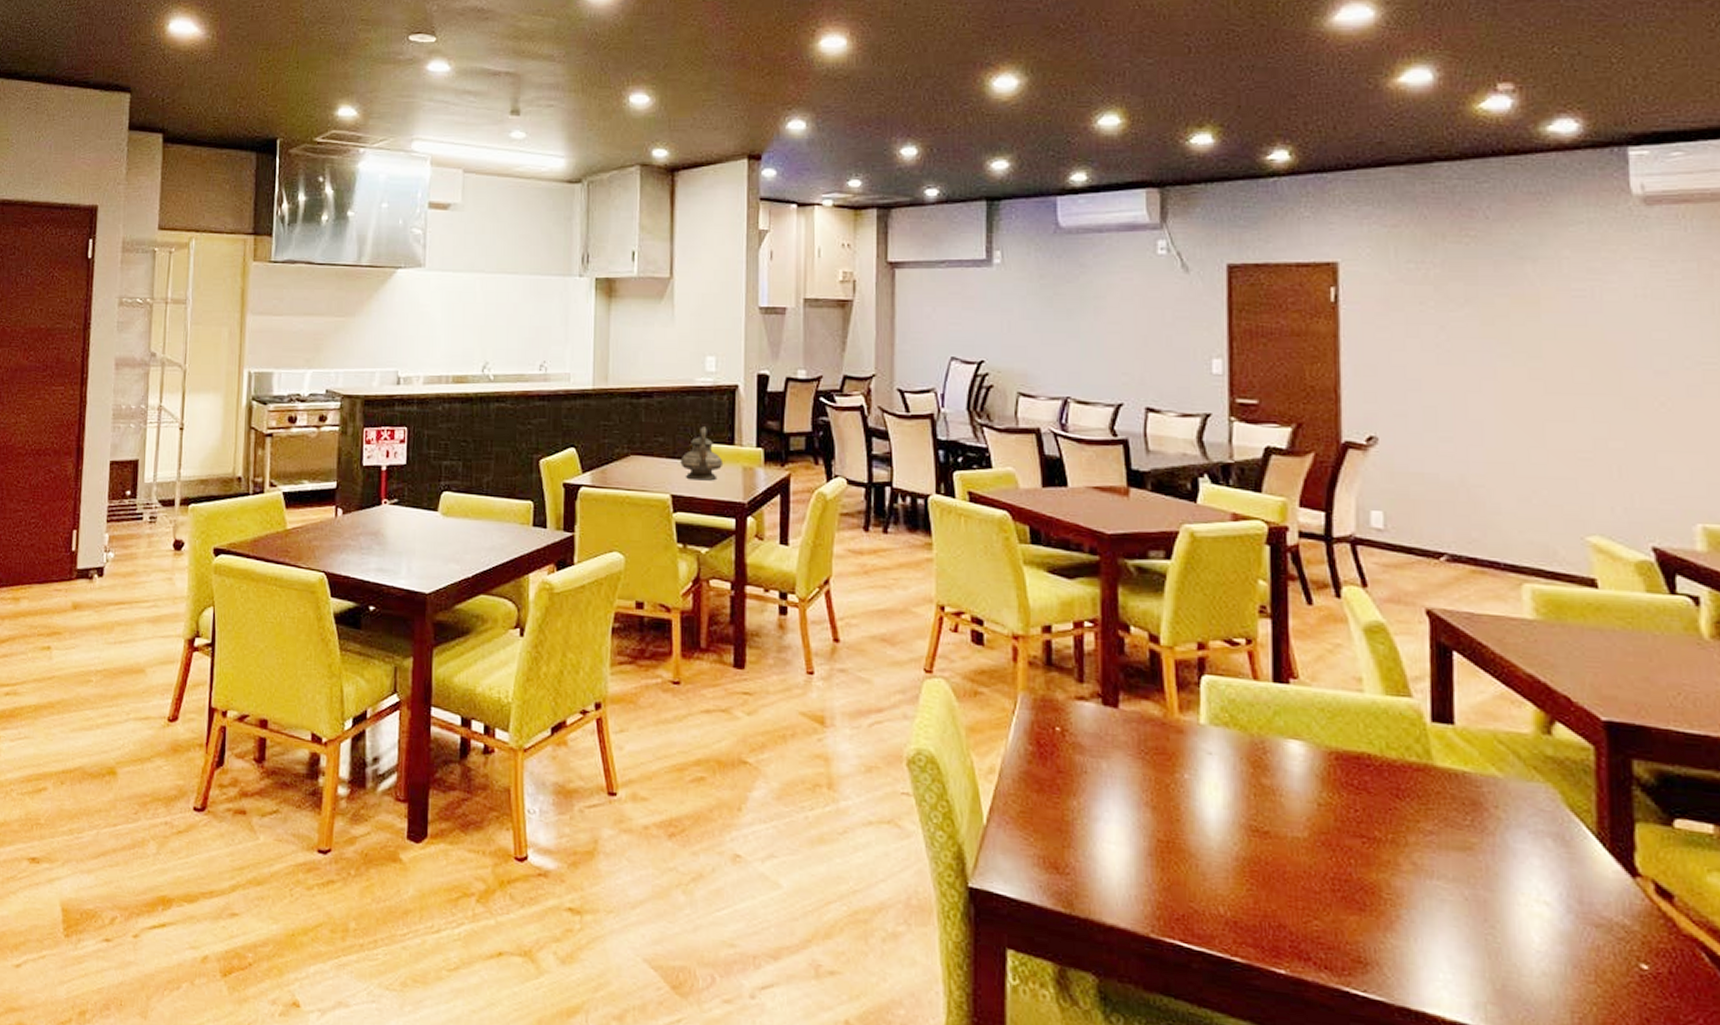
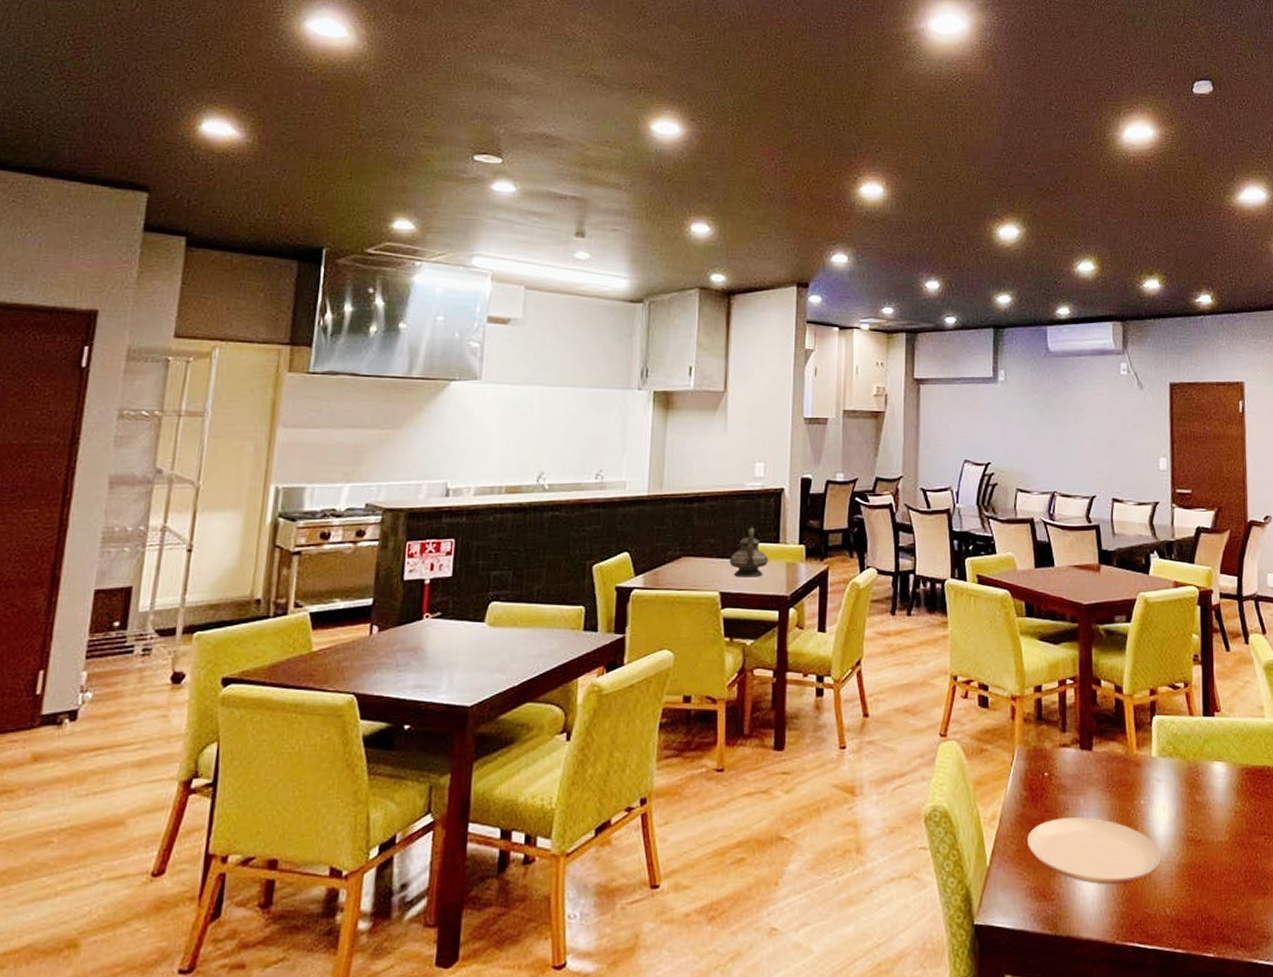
plate: none [1034,781,1212,869] -> present [1028,817,1161,885]

